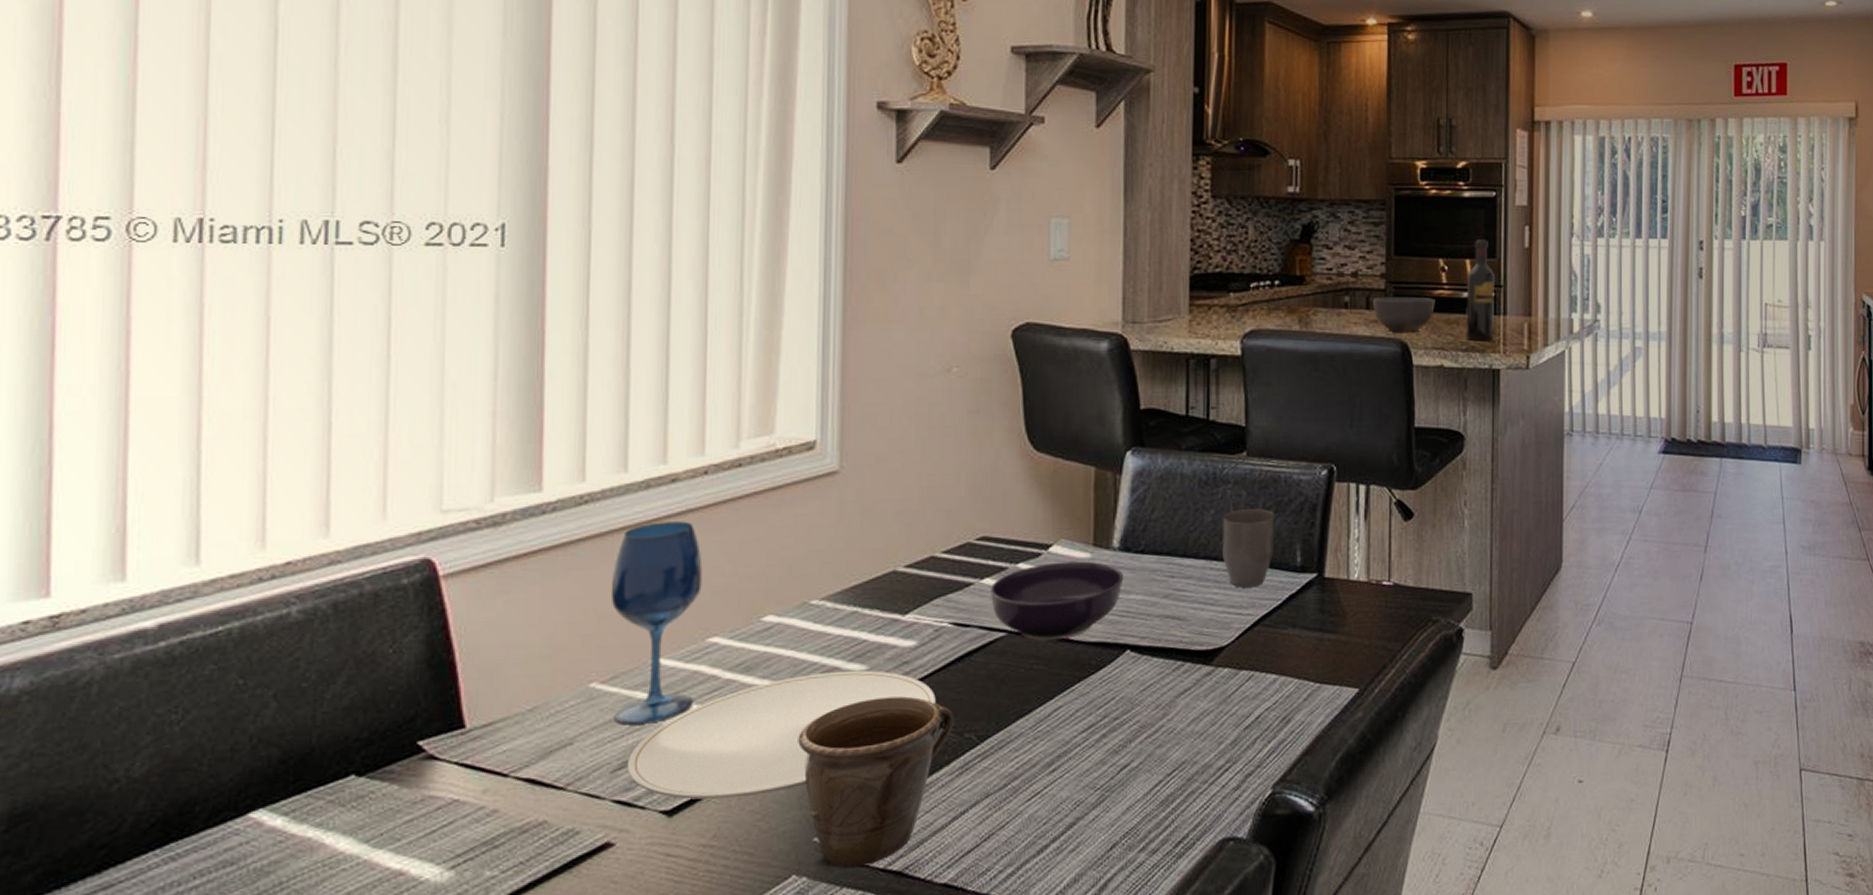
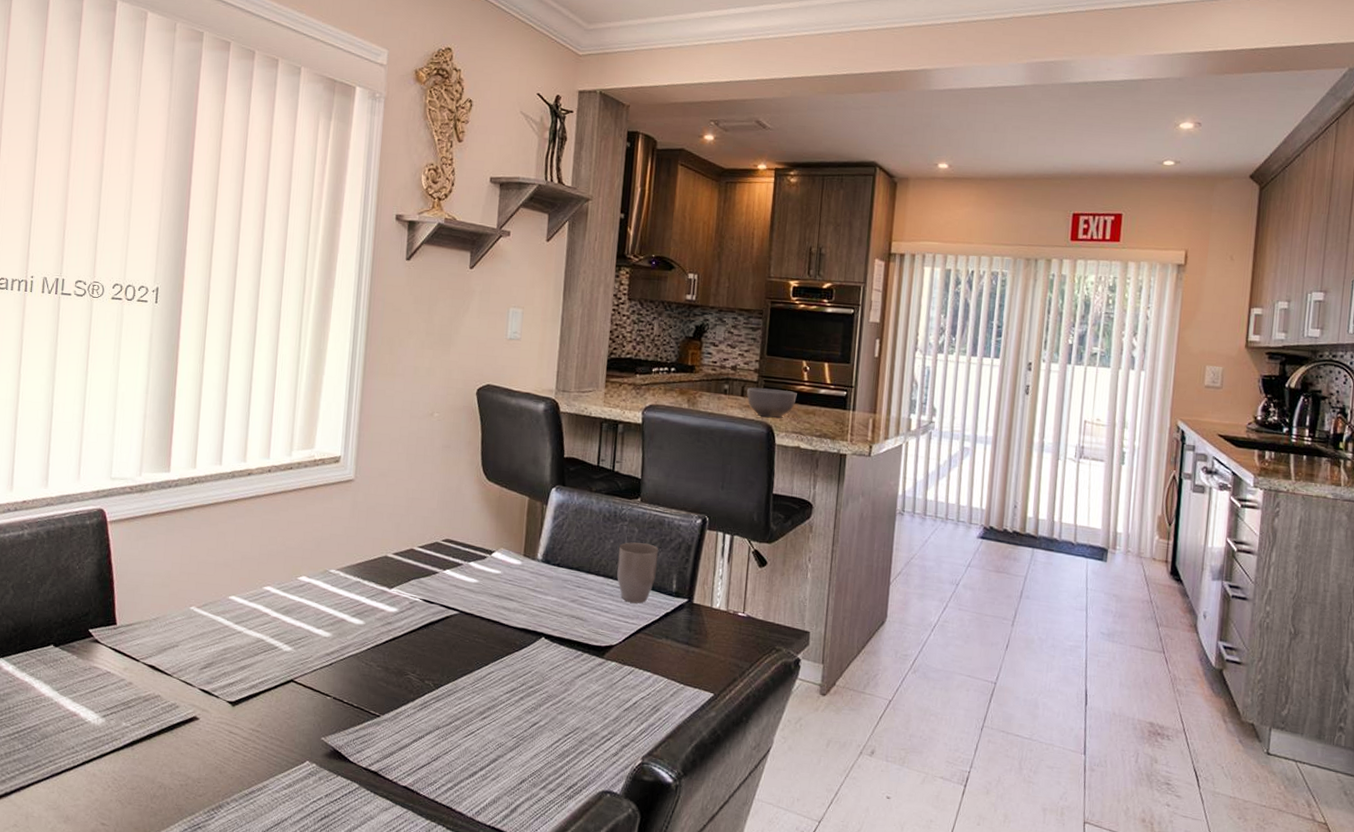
wineglass: present [610,521,703,725] -> none [203,502,264,640]
plate: present [628,670,936,800] -> none [210,621,408,701]
mug: present [798,696,955,868] -> none [316,645,420,763]
bowl: present [989,561,1124,641] -> none [449,564,544,623]
wine bottle: present [1466,239,1495,341] -> none [820,347,848,431]

